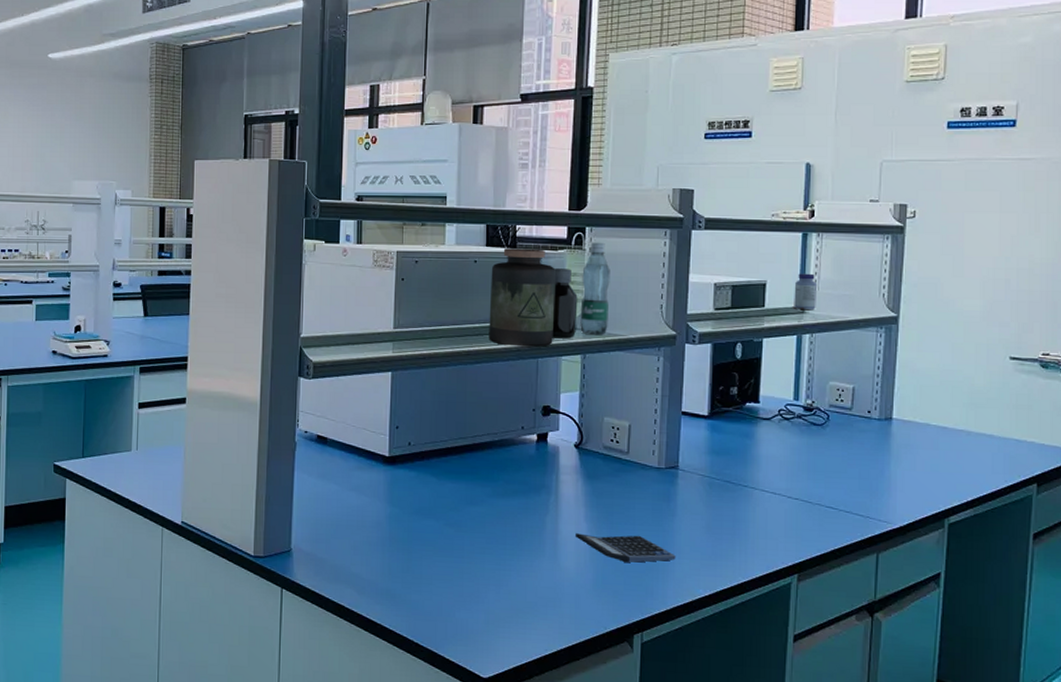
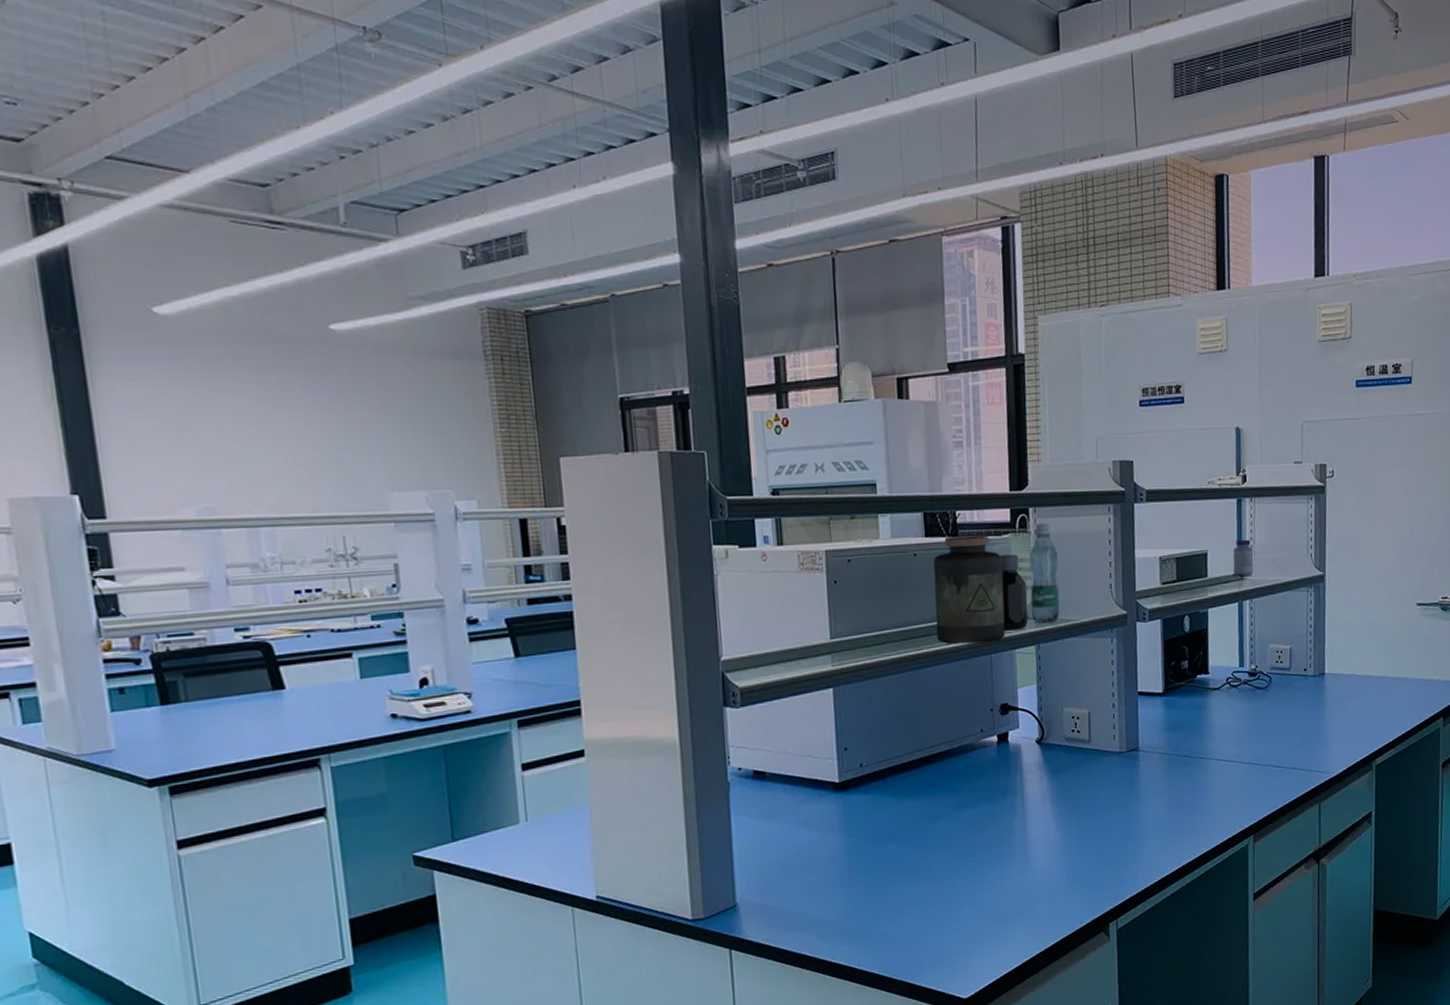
calculator: present [576,533,676,563] -> none [1045,823,1143,853]

